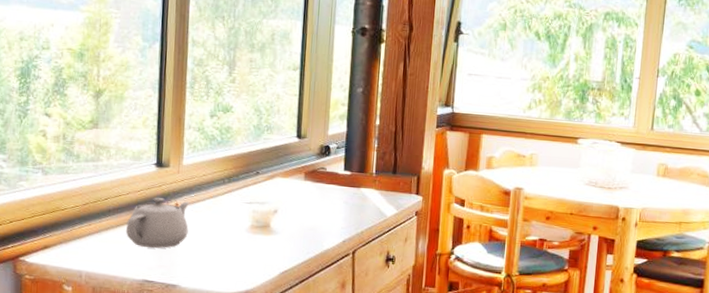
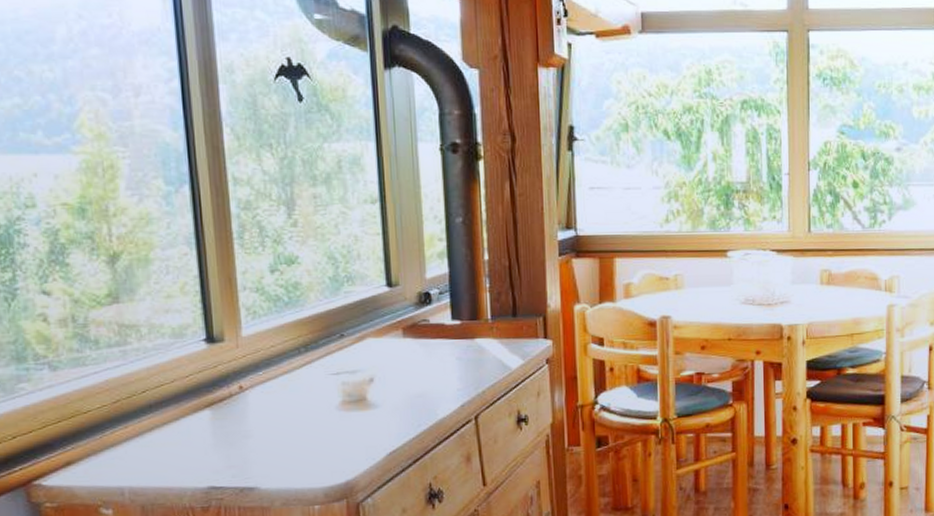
teapot: present [125,197,189,248] -> none [176,380,261,446]

